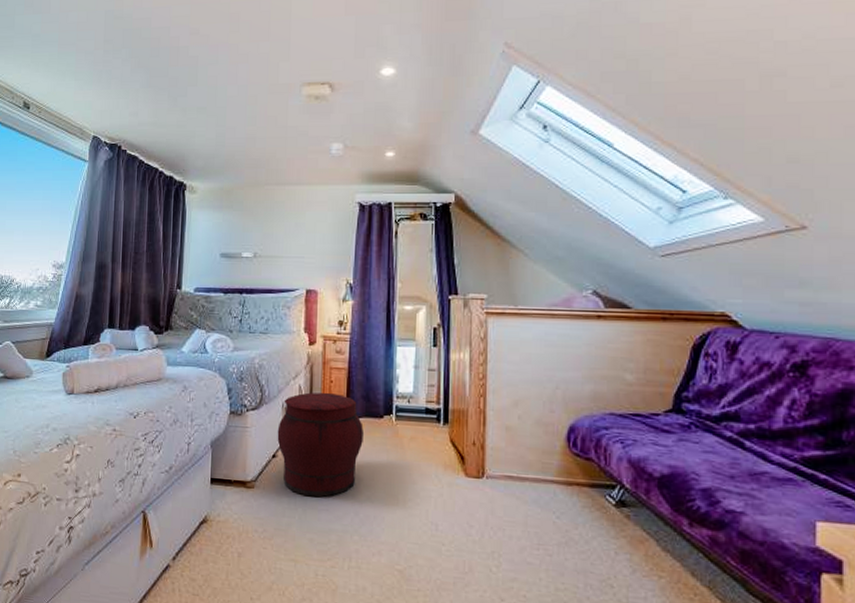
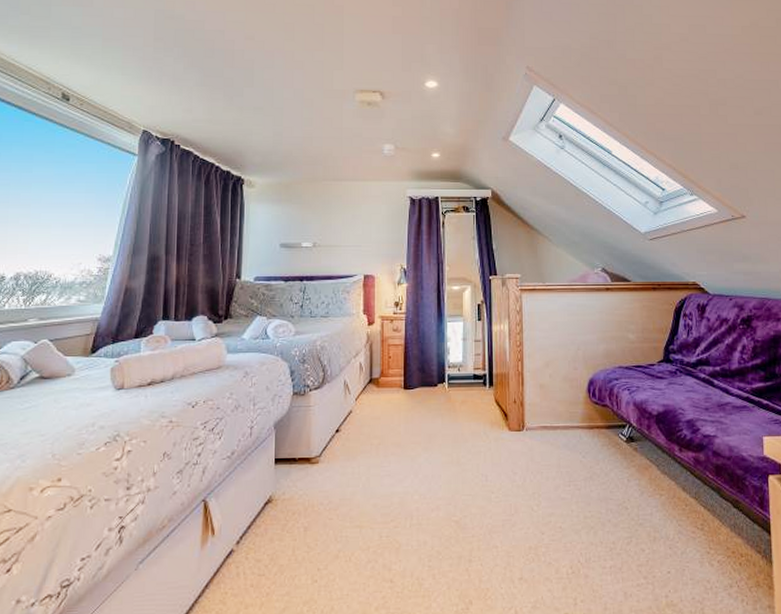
ottoman: present [277,392,363,497] -> none [340,368,420,464]

